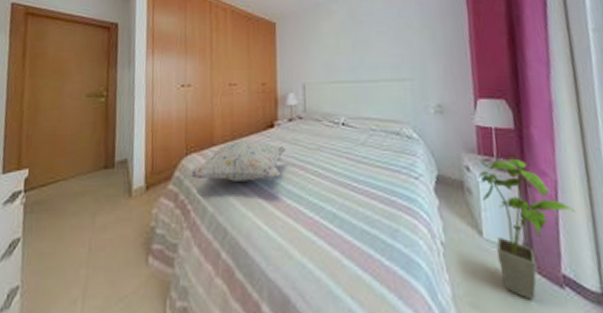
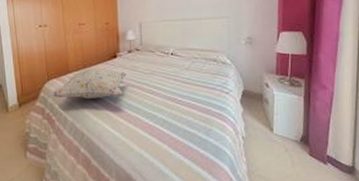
house plant: present [478,158,576,300] -> none [274,77,344,172]

